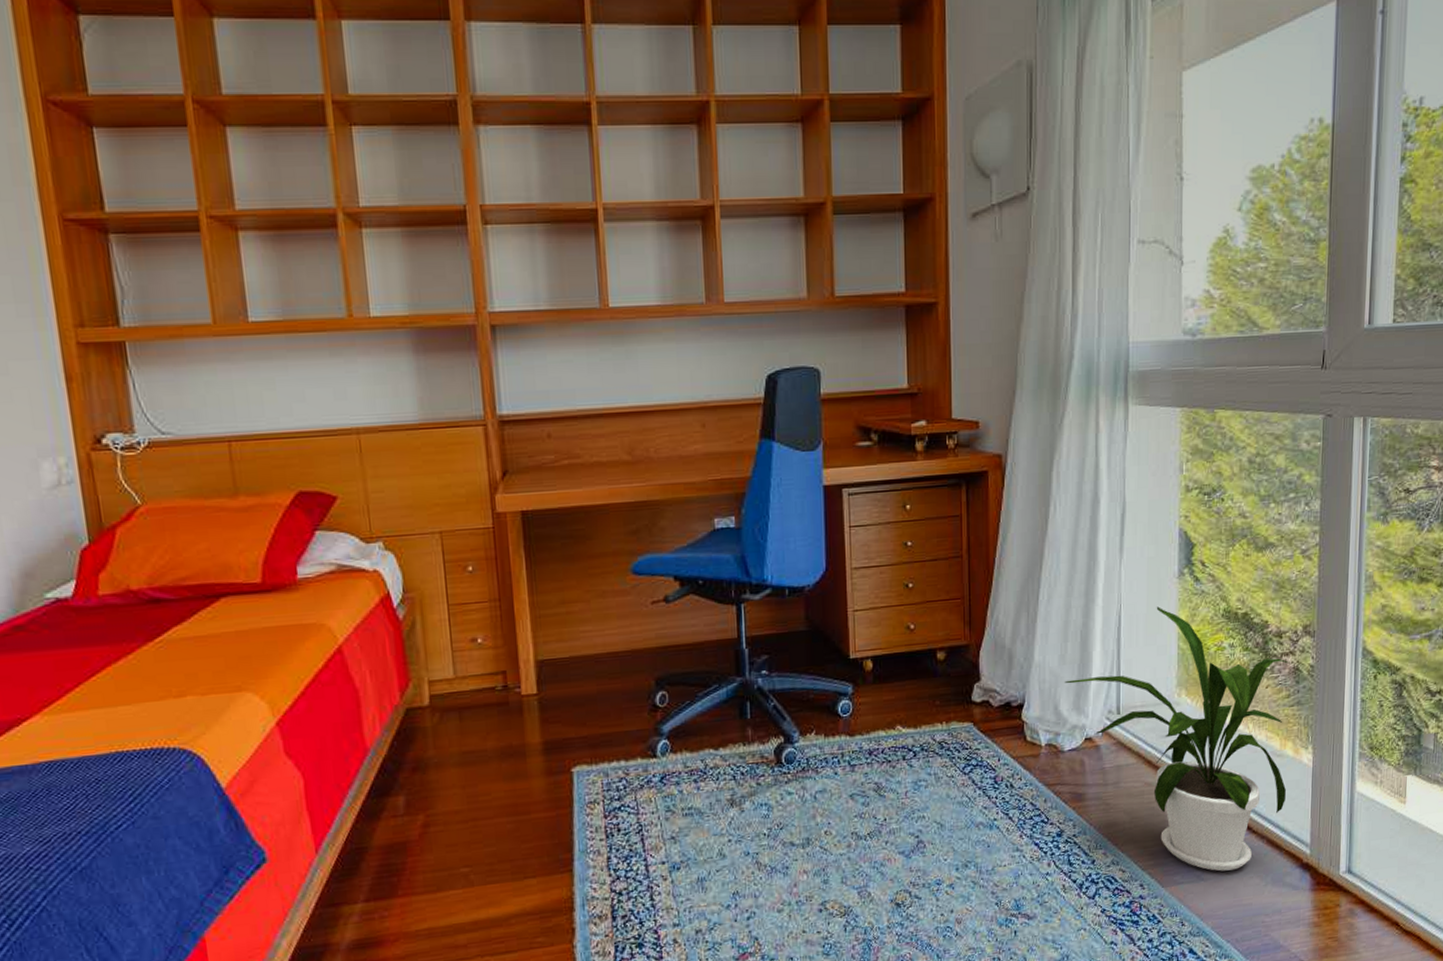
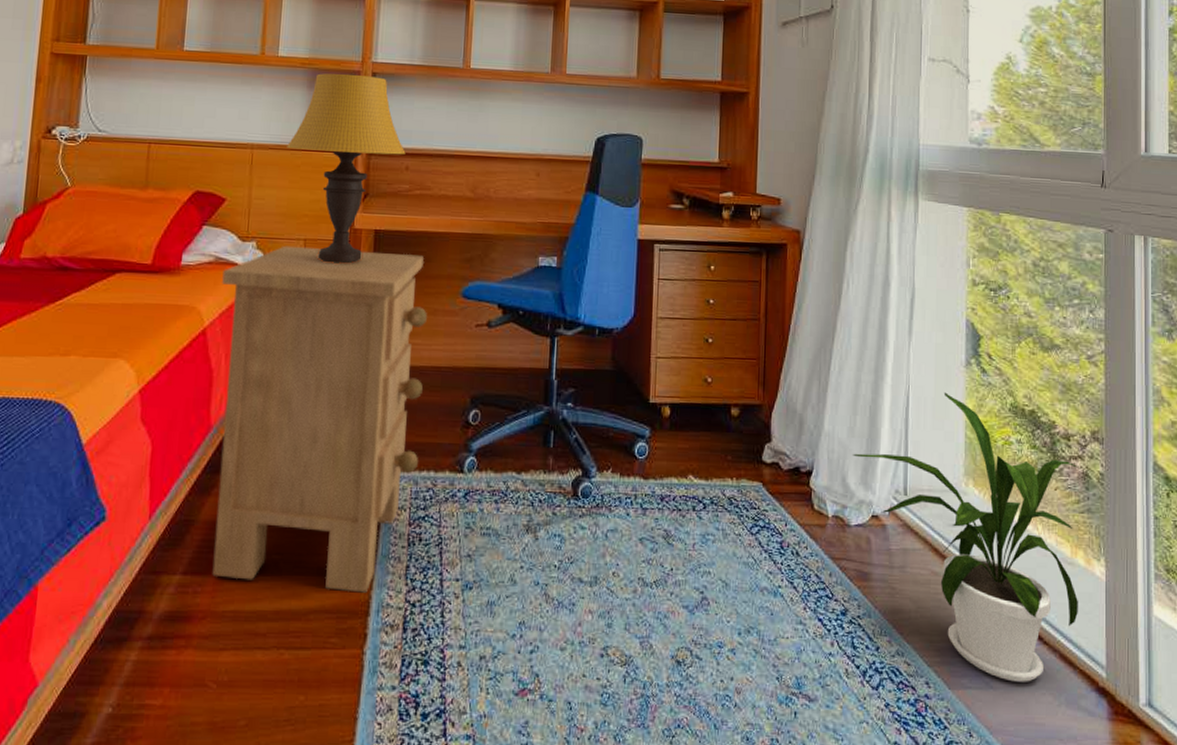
nightstand: none [348,533,606,899] -> present [212,245,427,593]
table lamp: none [400,329,545,555] -> present [287,73,406,264]

